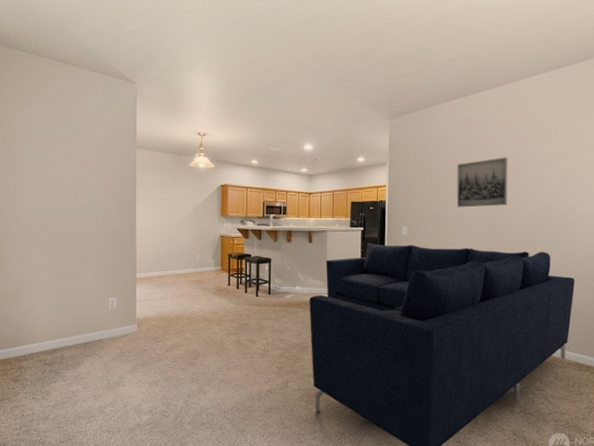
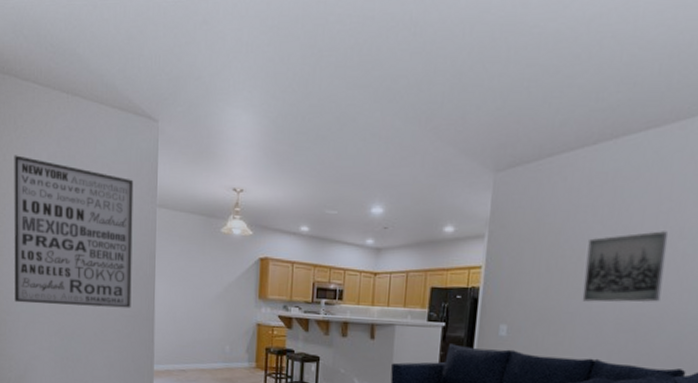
wall art: none [13,109,117,229] -> present [14,155,134,309]

